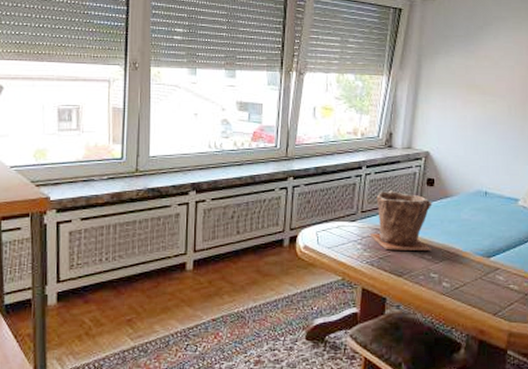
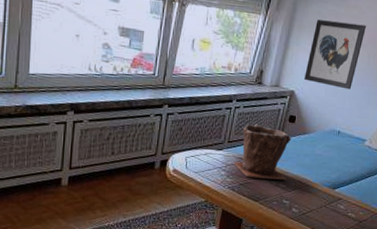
wall art: none [439,75,502,145] -> present [304,20,366,90]

